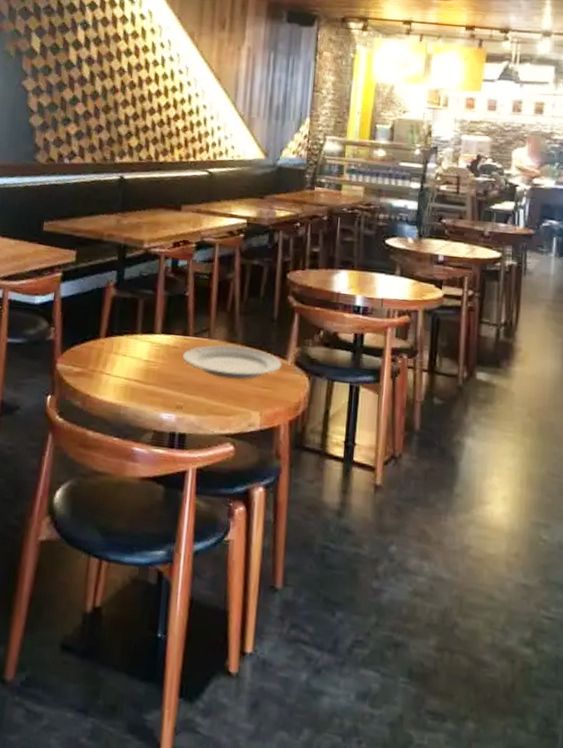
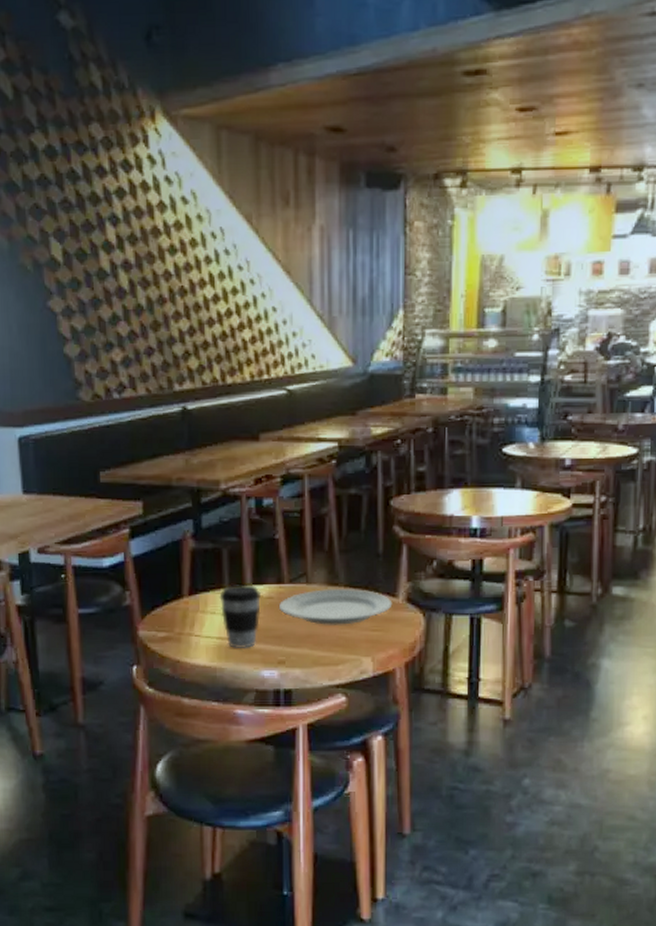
coffee cup: none [131,332,168,391] -> present [219,583,262,648]

